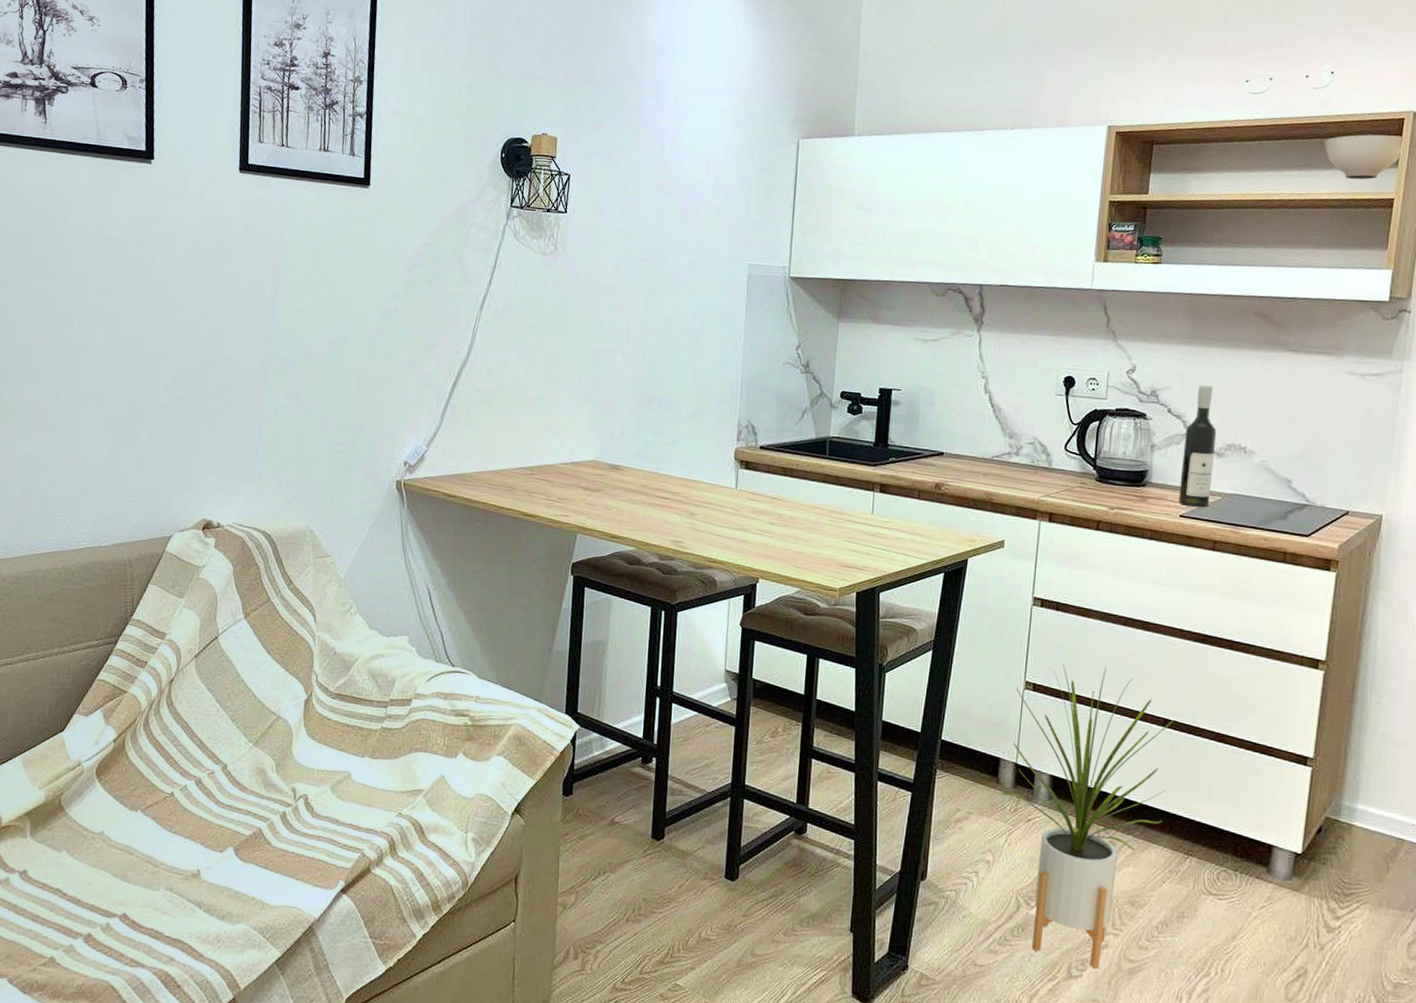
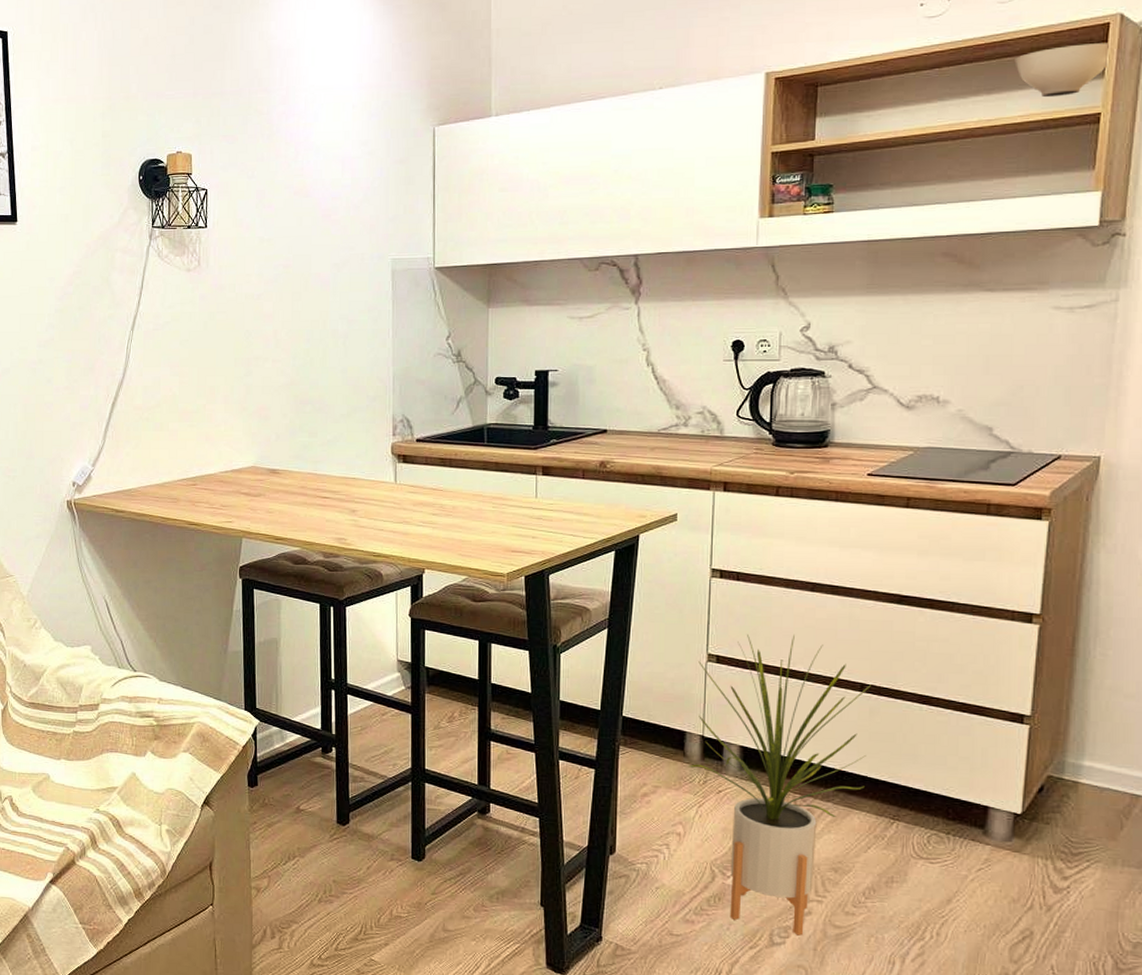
bottle: present [1179,385,1217,507] -> none [866,336,905,464]

